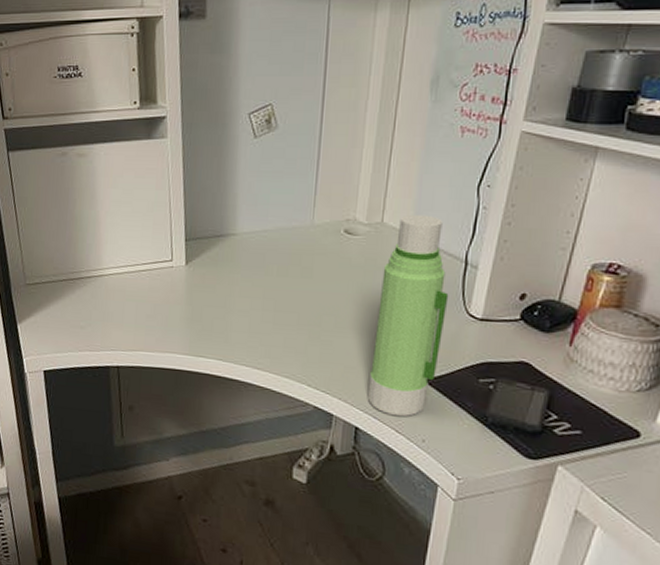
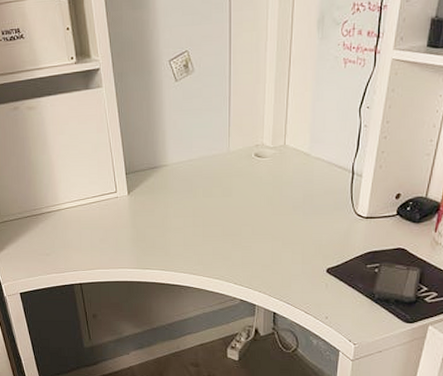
water bottle: present [367,214,449,417] -> none [281,135,341,301]

